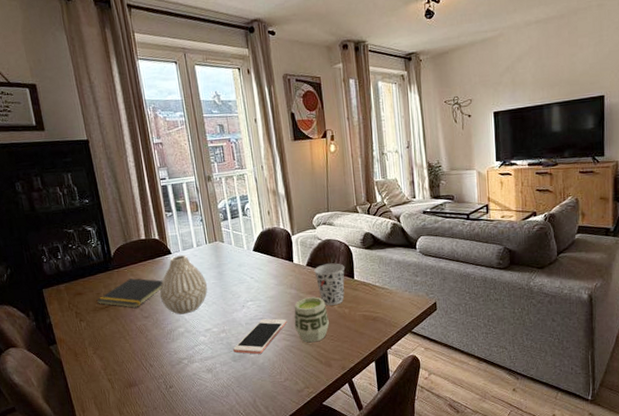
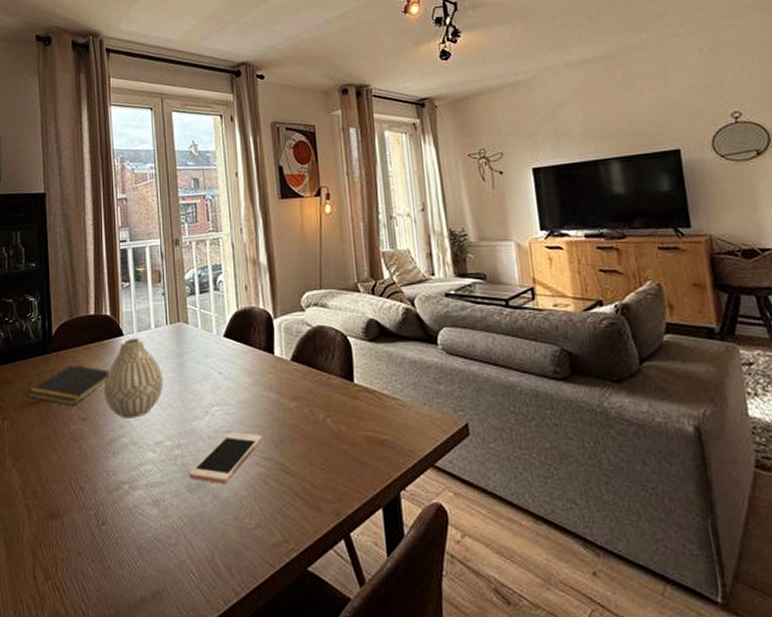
cup: present [294,296,330,343] -> none [272,405,320,472]
cup: present [314,263,345,306] -> none [301,359,342,419]

